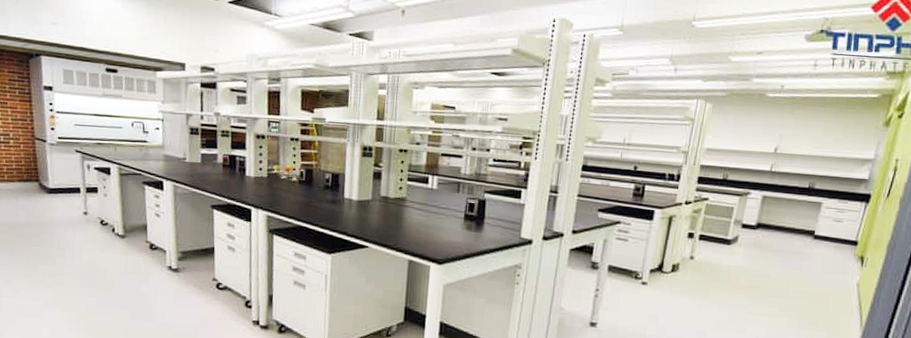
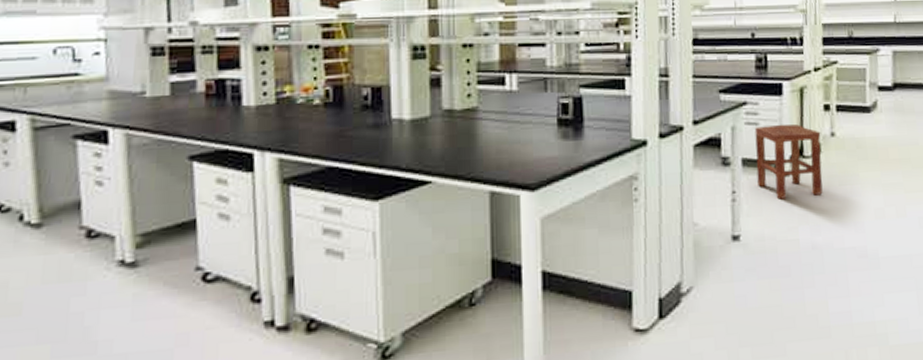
stool: none [618,242,681,304] -> present [754,124,823,200]

